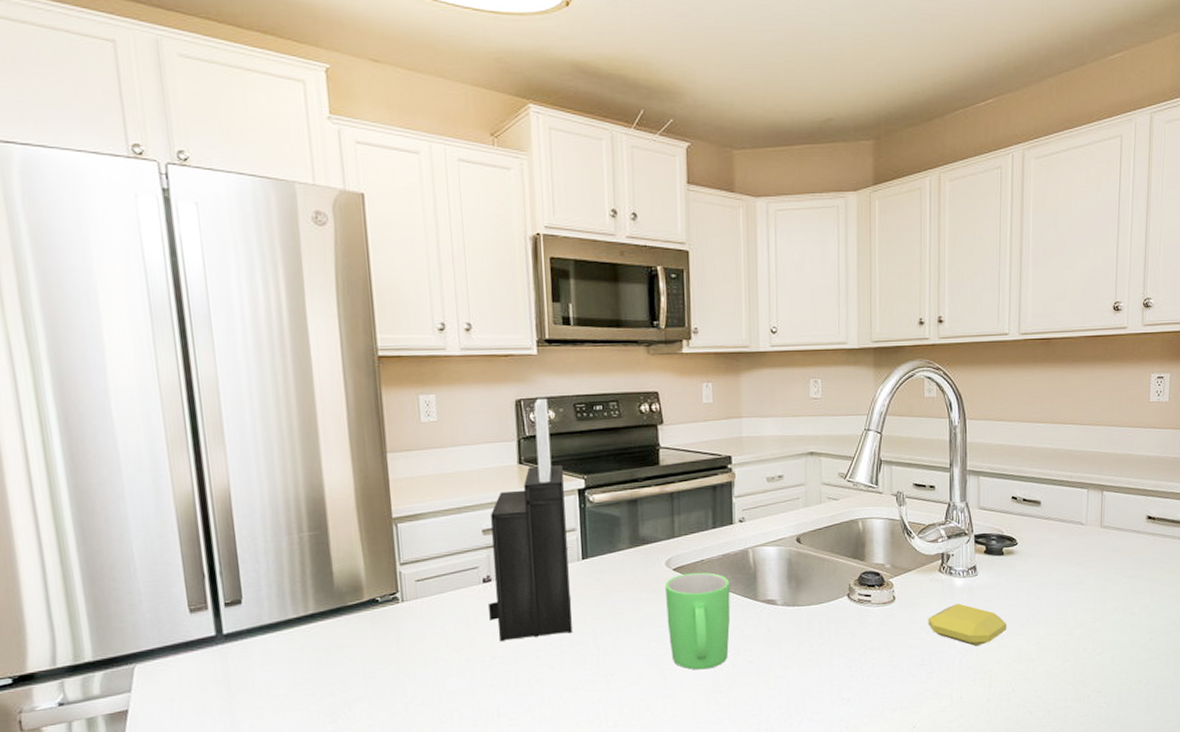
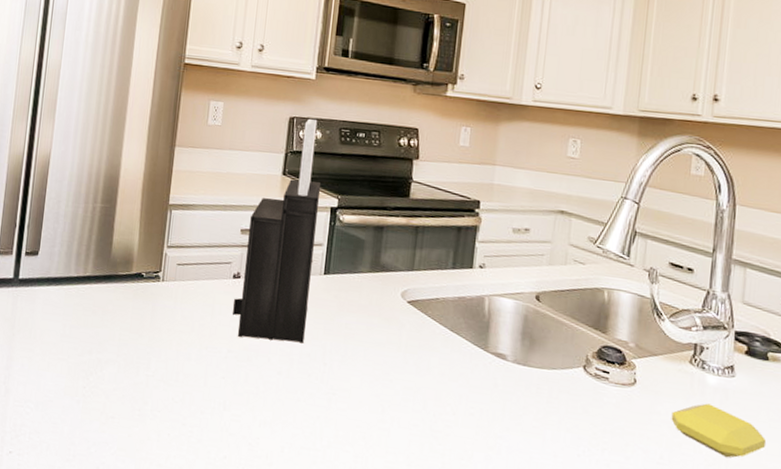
mug: present [664,572,730,670] -> none [393,308,462,411]

